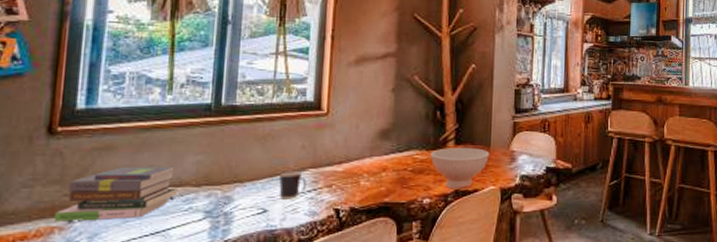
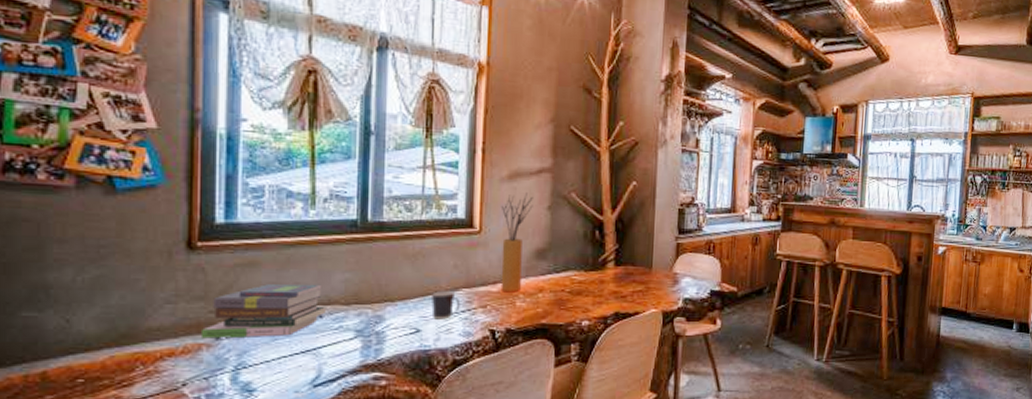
vase: none [346,76,379,174] -> present [500,192,533,294]
bowl: present [430,148,490,190] -> none [589,269,652,312]

